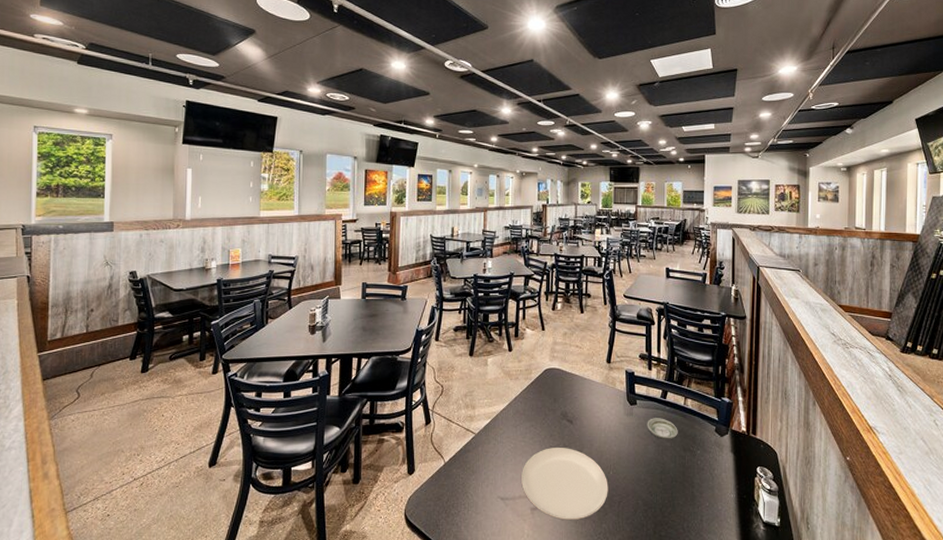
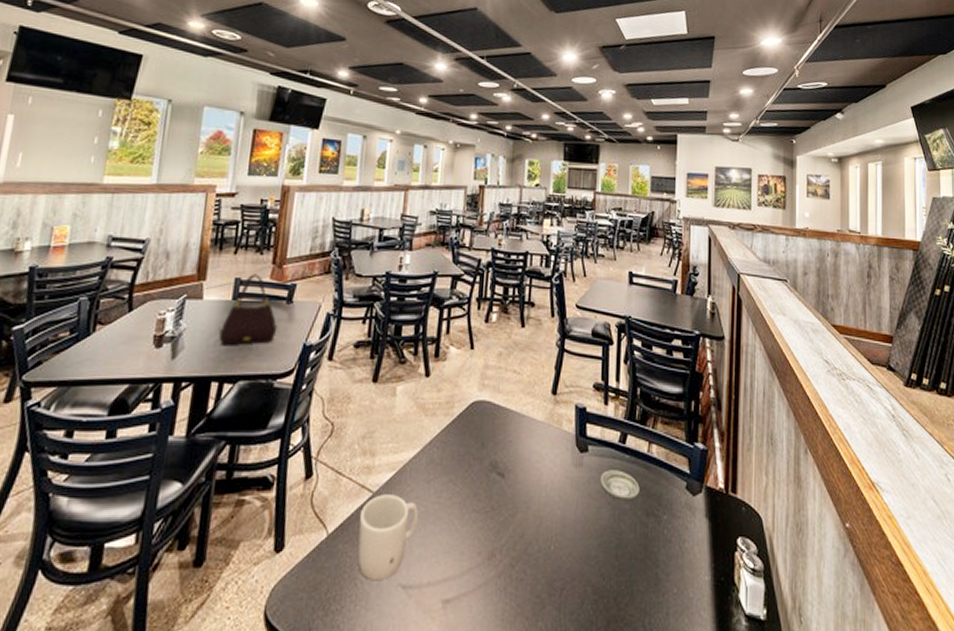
handbag: none [354,279,396,332] -> present [218,274,278,346]
mug: none [466,435,510,493] -> present [357,494,419,580]
plate: present [521,448,608,521] -> none [431,512,548,618]

